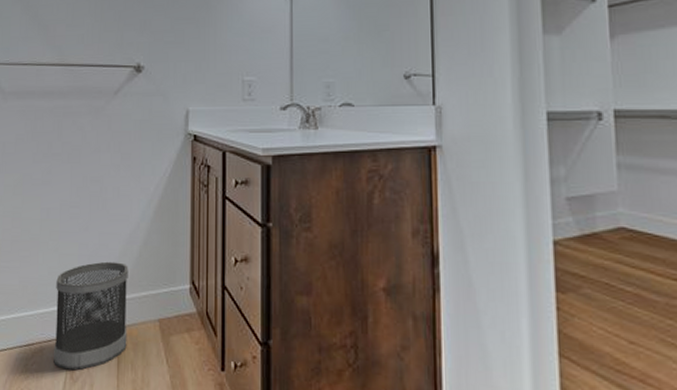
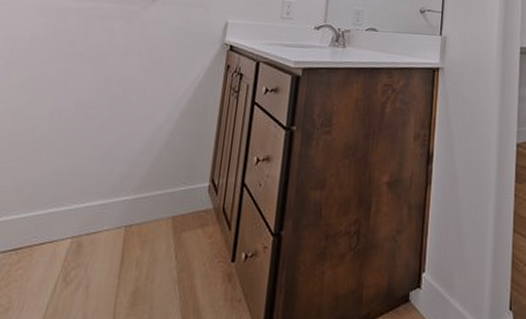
wastebasket: present [53,261,129,371] -> none [44,161,146,273]

